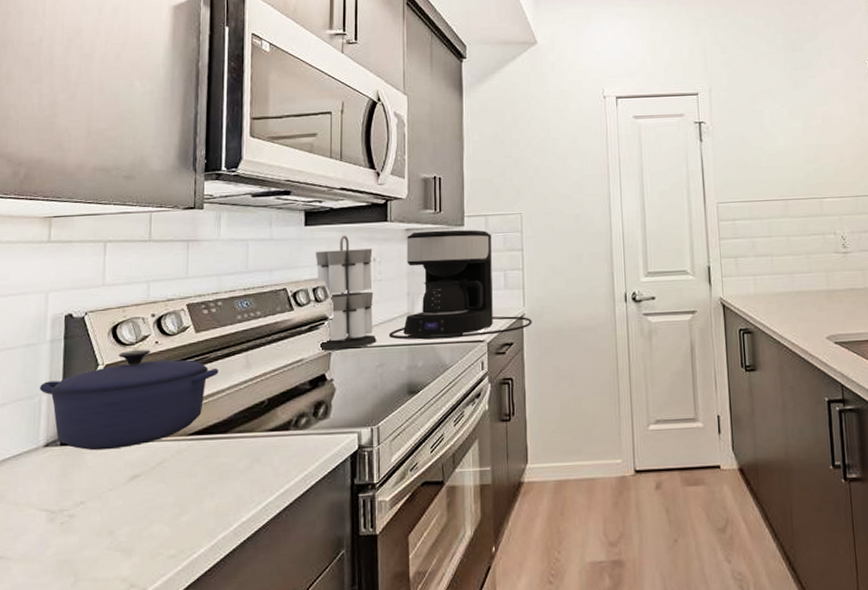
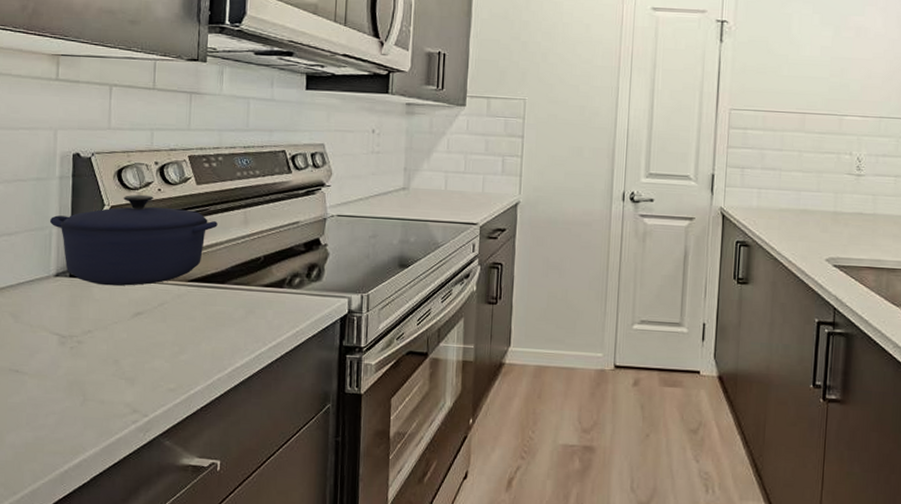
spice rack: present [315,235,377,350] -> none [314,103,372,217]
coffee maker: present [389,229,532,340] -> none [384,107,527,219]

